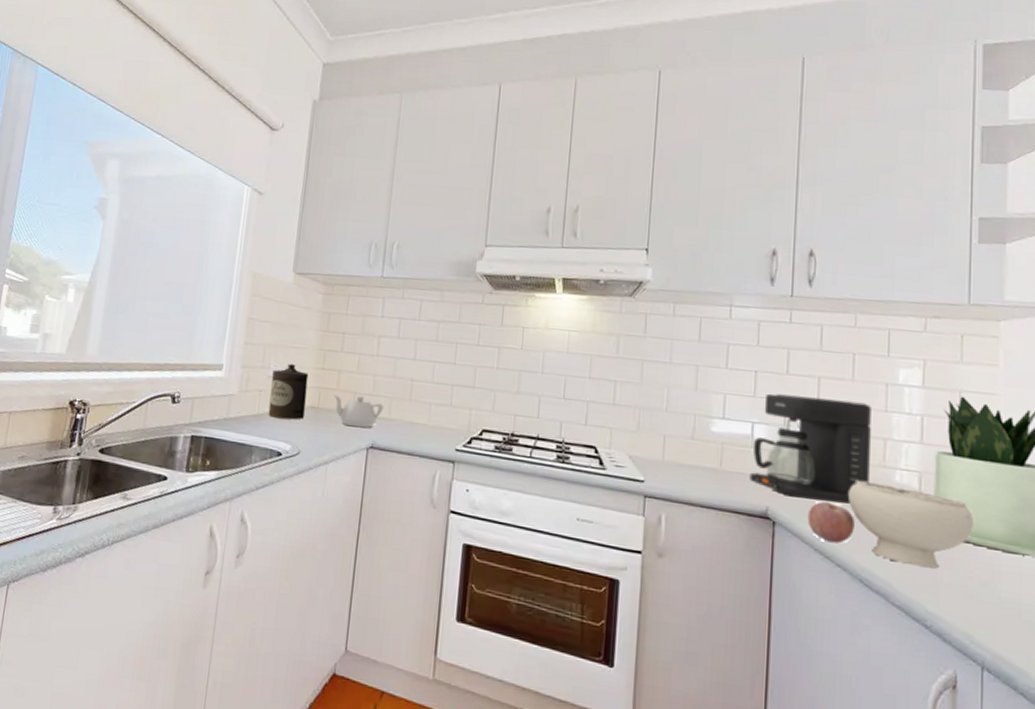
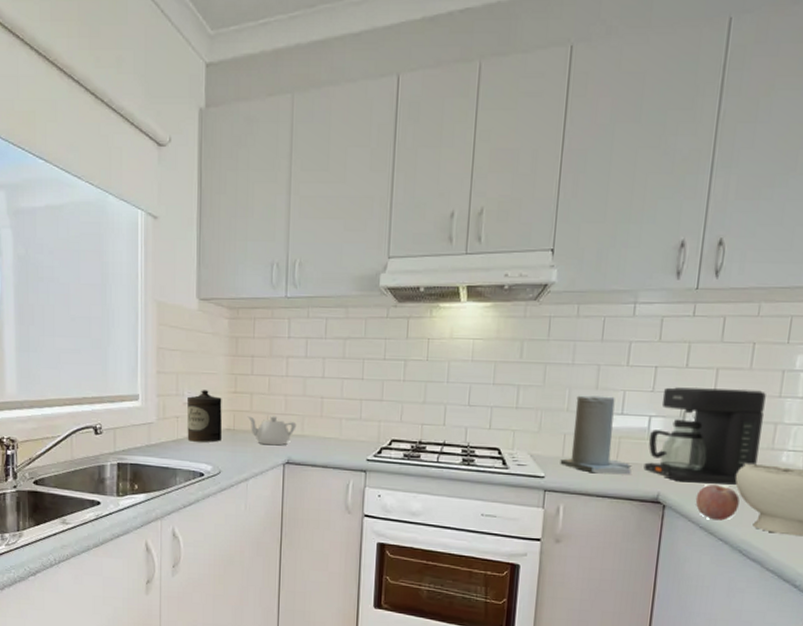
paper towel: none [660,395,737,485] -> present [560,395,631,475]

